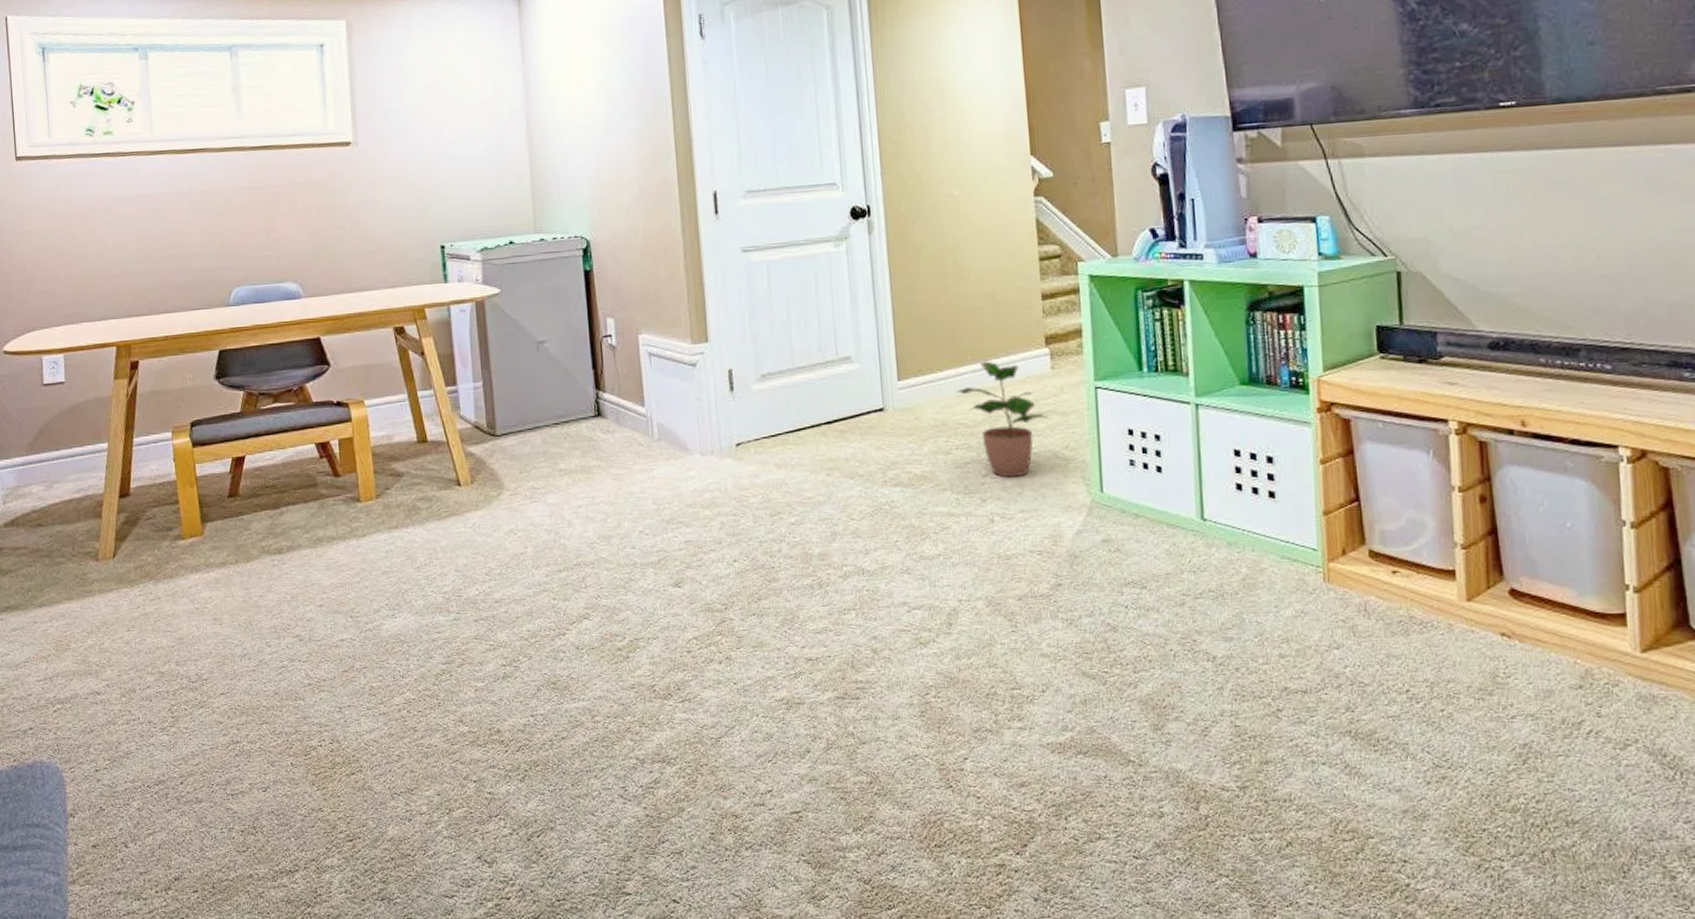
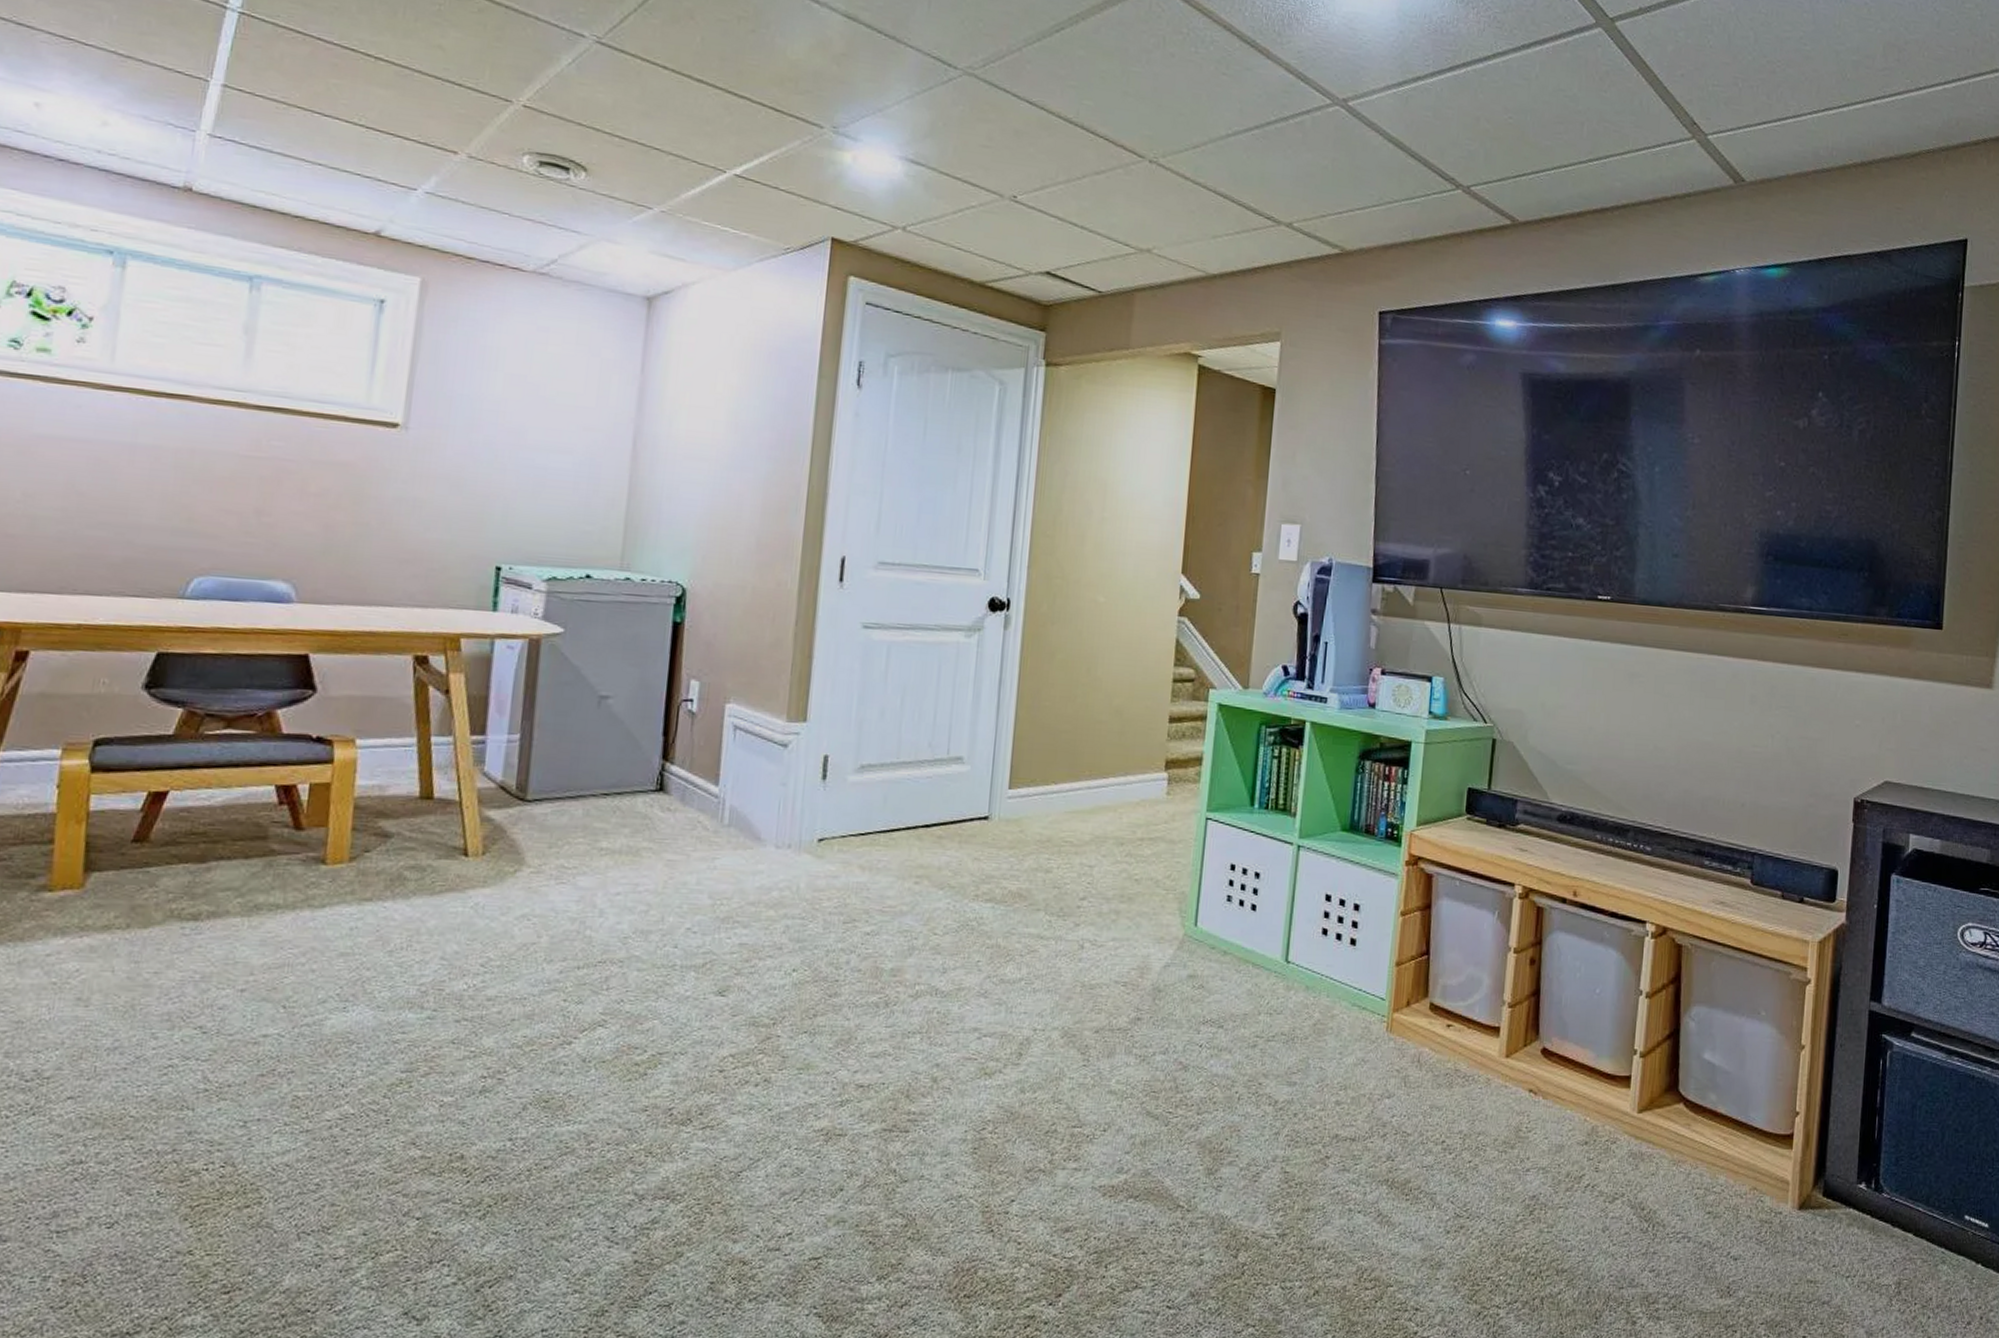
potted plant: present [956,361,1048,478] -> none [1067,778,1155,904]

